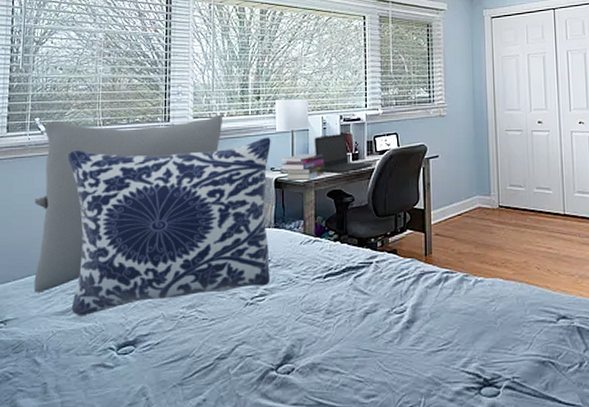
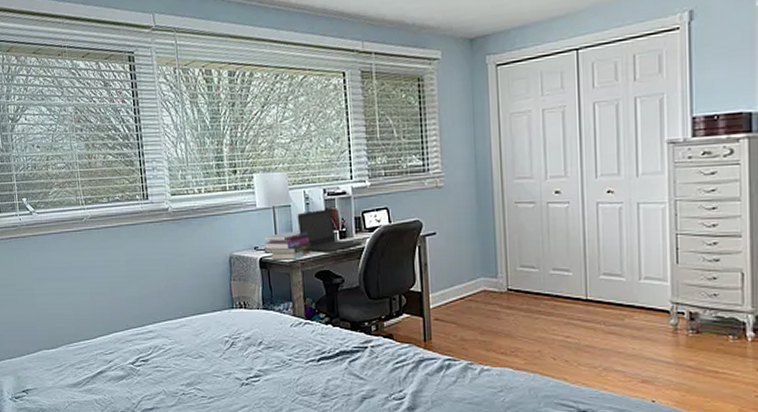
pillow: present [33,114,222,293] -> none [32,190,201,366]
cushion: present [67,137,271,316] -> none [57,214,263,389]

